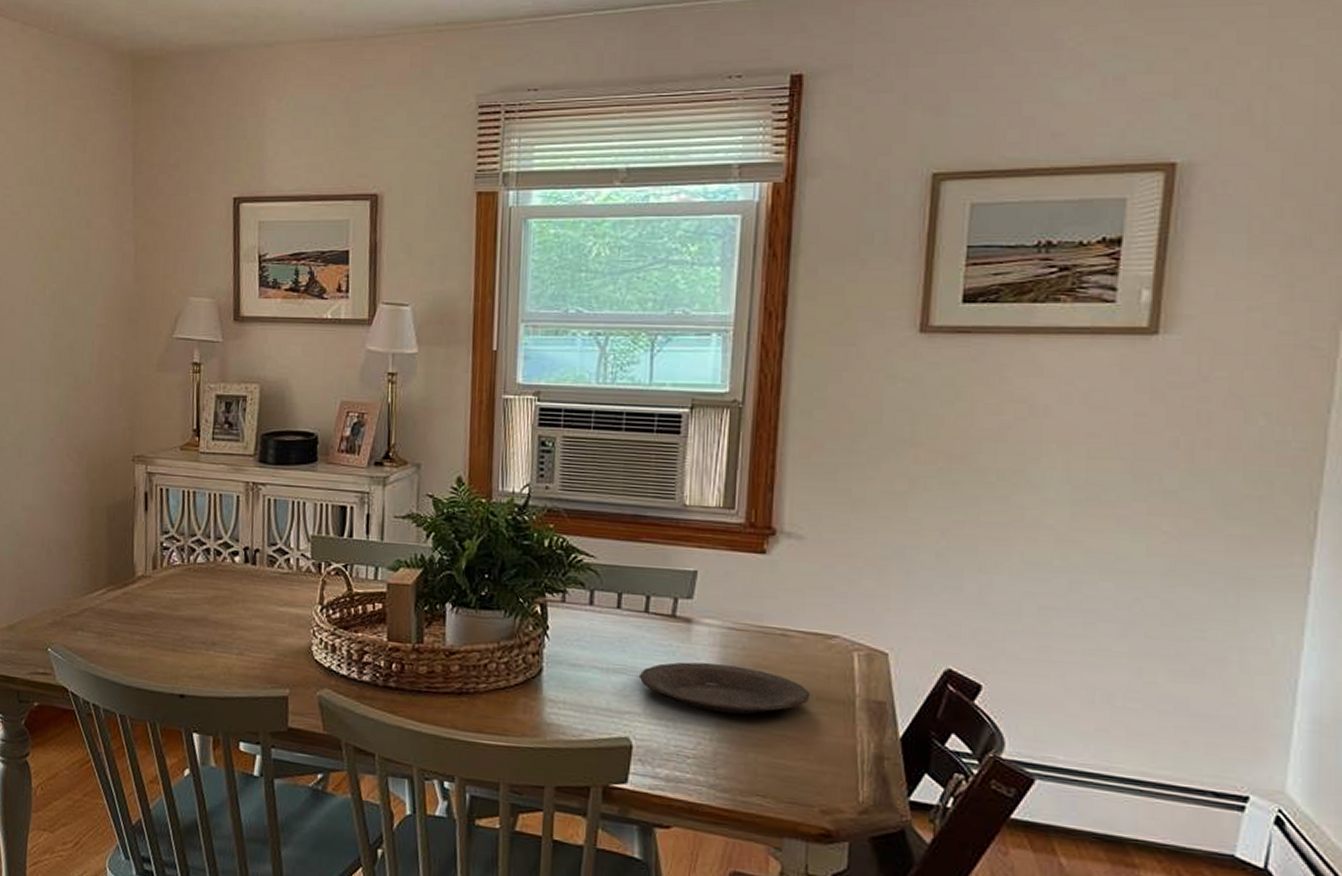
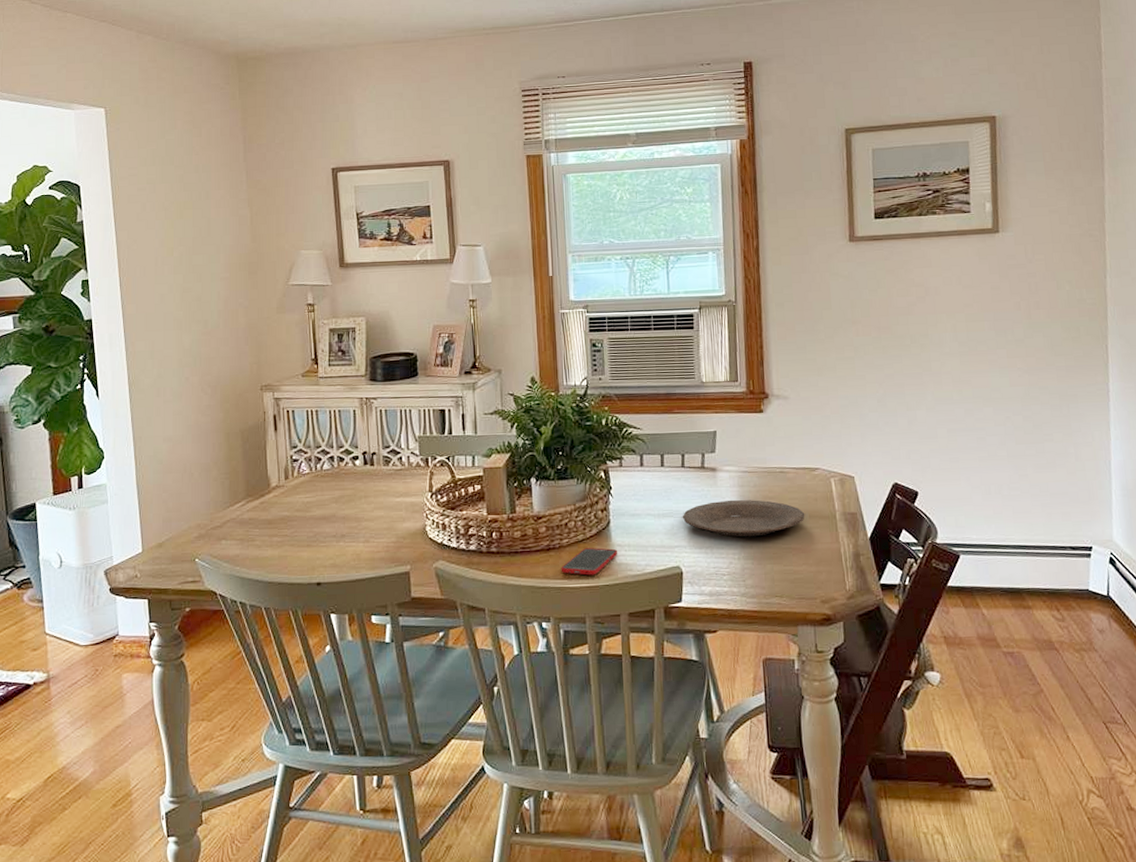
cell phone: none [473,698,550,733] -> present [561,548,618,576]

